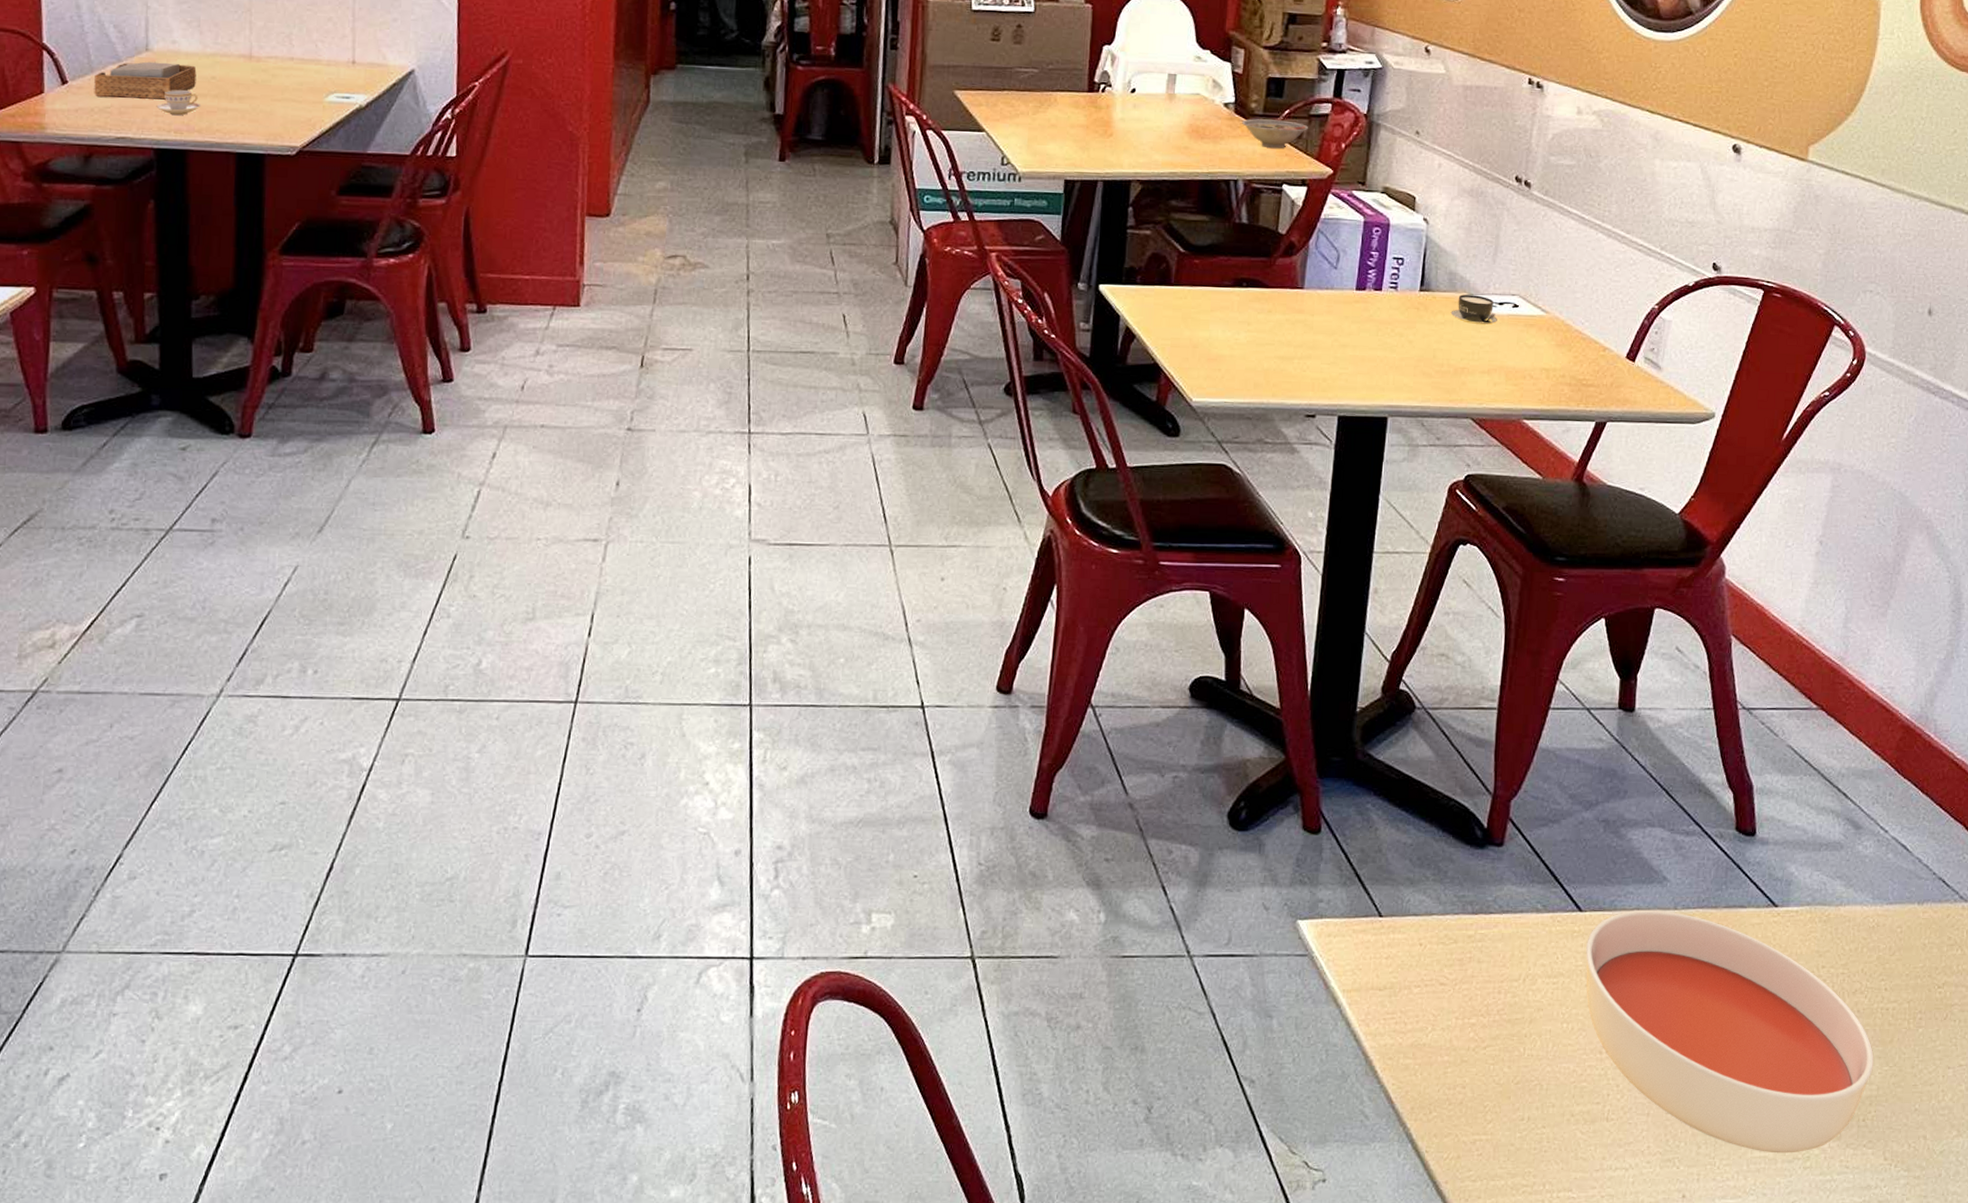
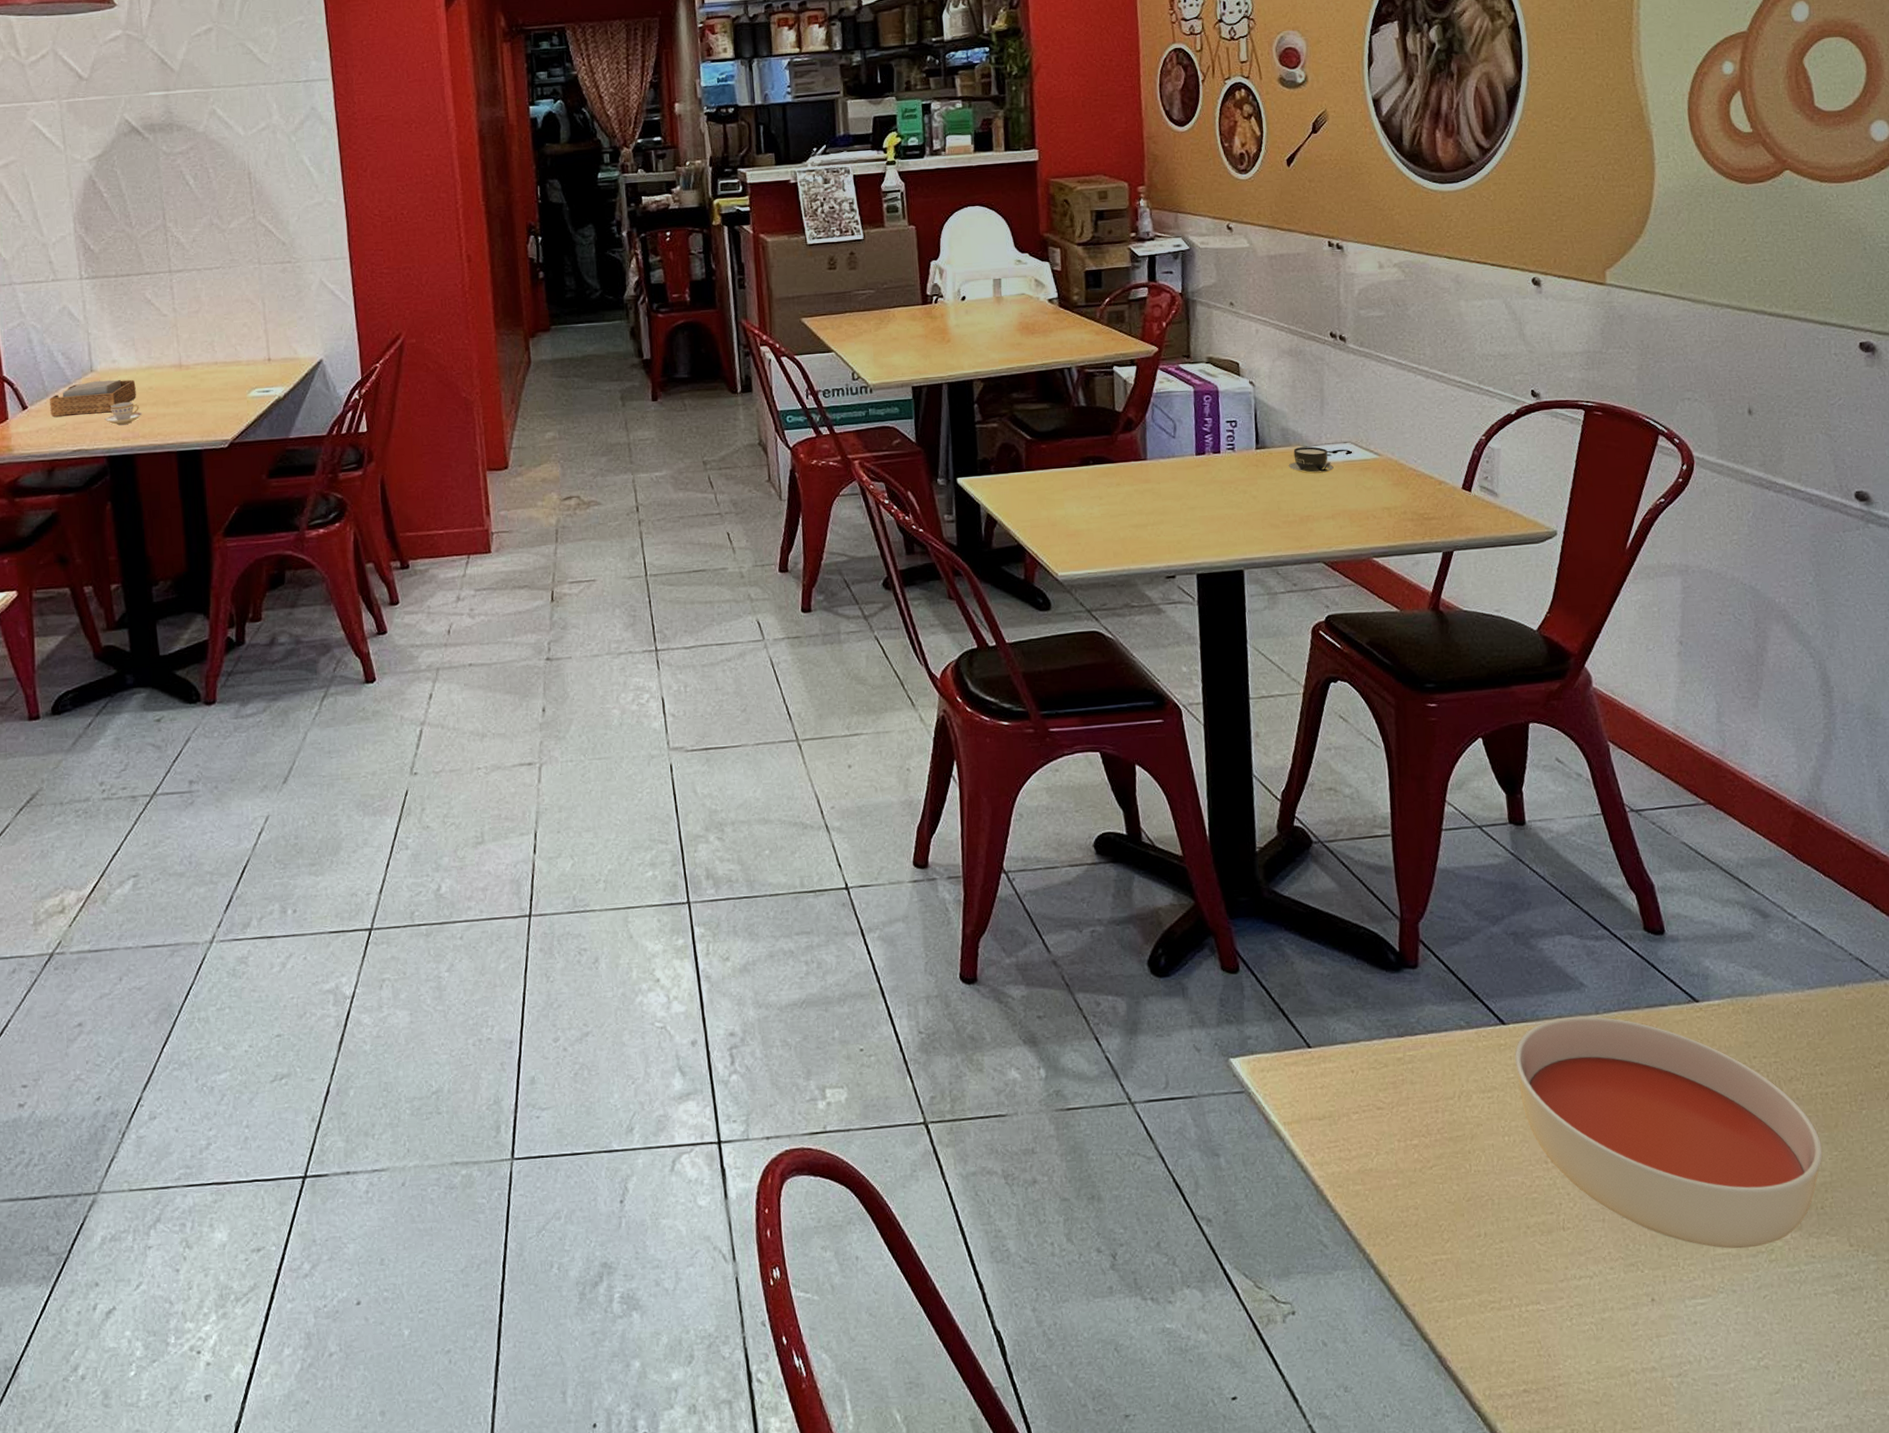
soup bowl: present [1242,119,1308,148] -> none [1067,308,1129,335]

